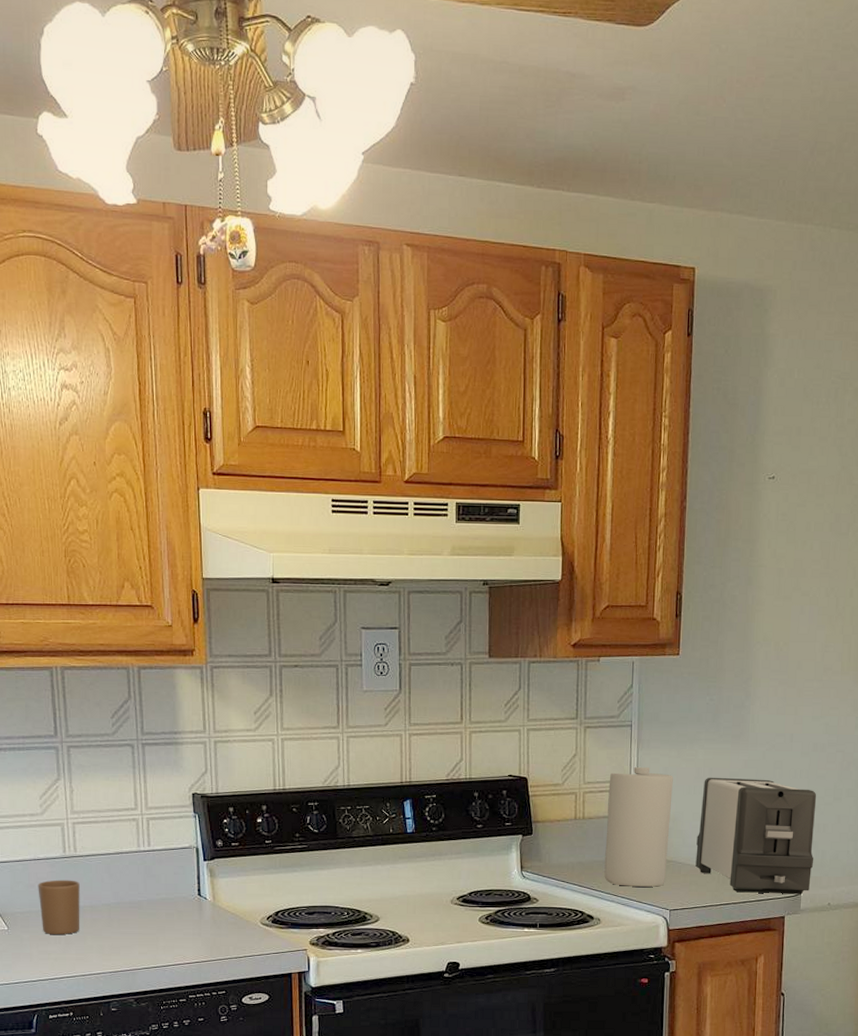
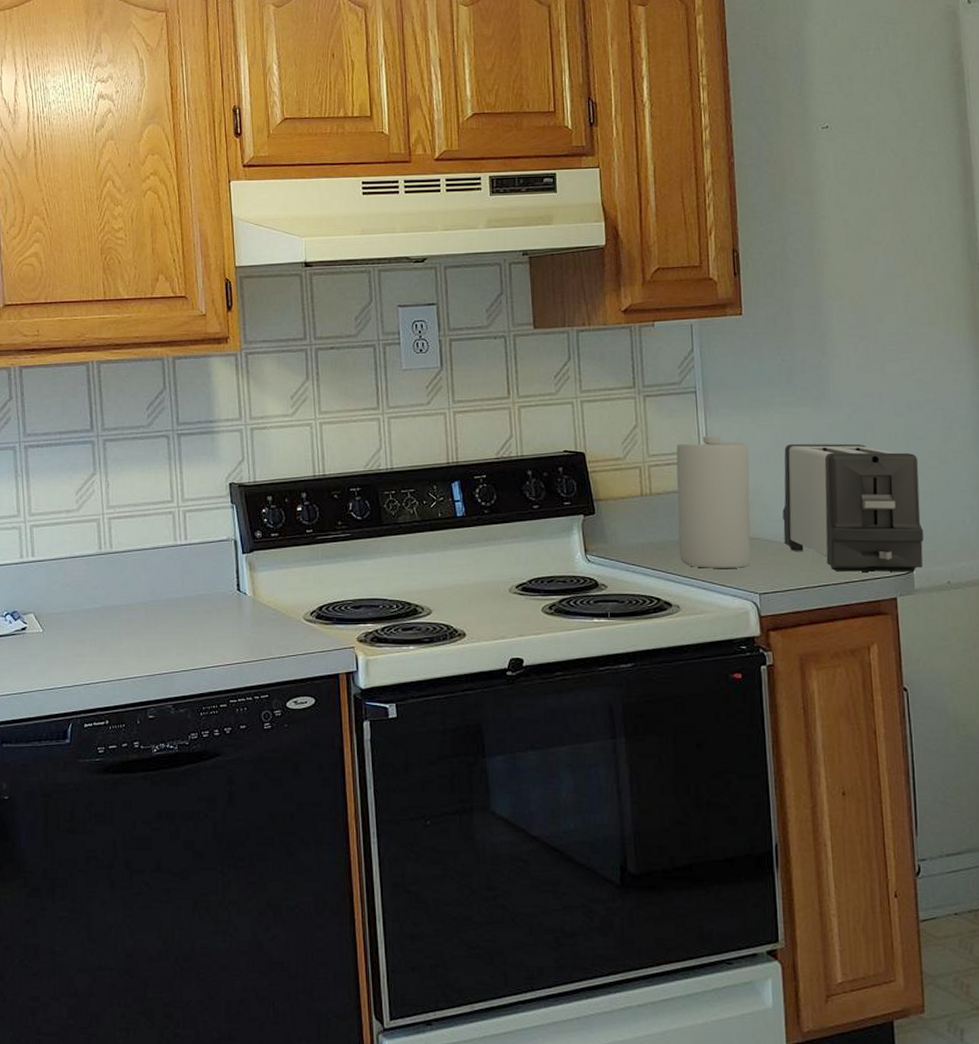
mug: present [38,879,80,934] -> none [73,578,116,636]

